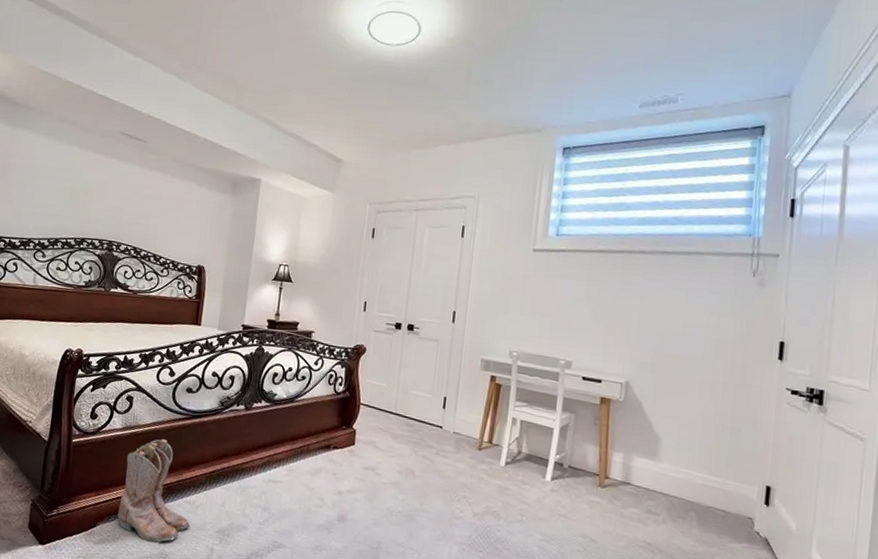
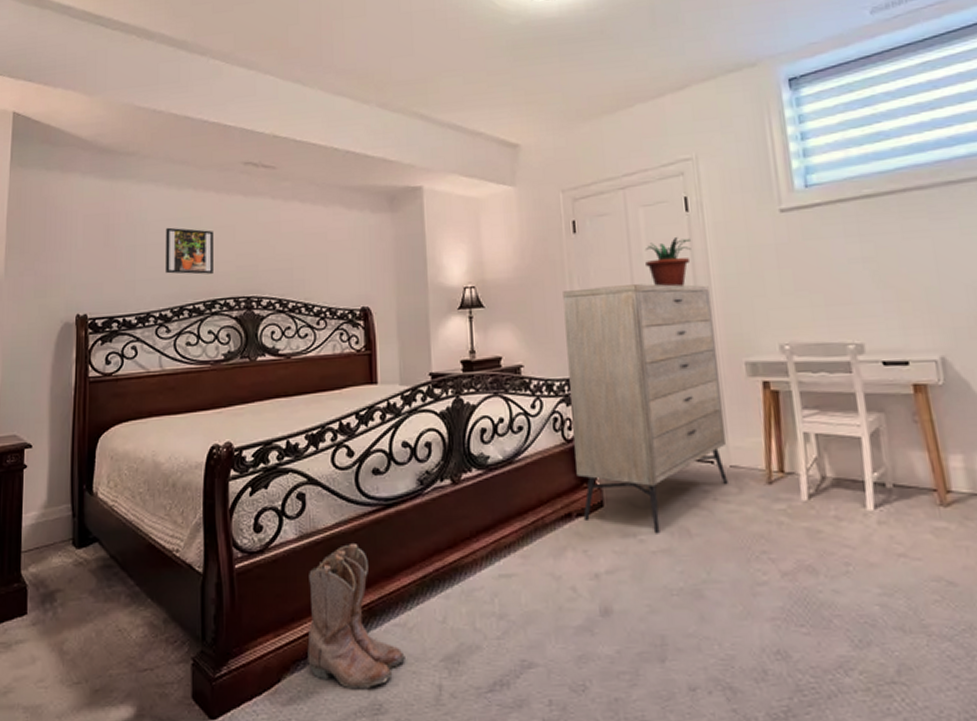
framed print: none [47,174,90,217] -> present [165,227,213,275]
dresser: none [338,281,466,471] -> present [563,283,728,534]
potted plant: none [422,256,460,294] -> present [645,237,691,287]

